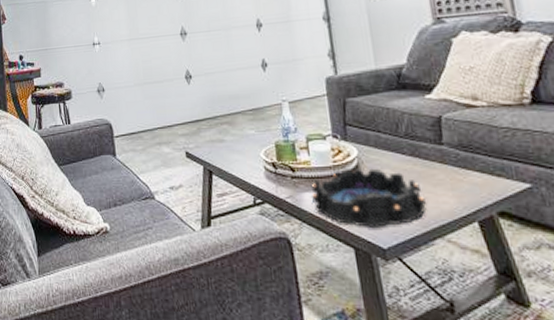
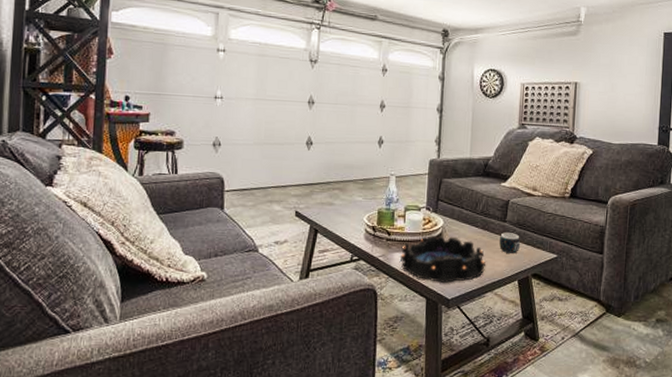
mug: none [438,158,472,187] -> present [499,232,521,254]

